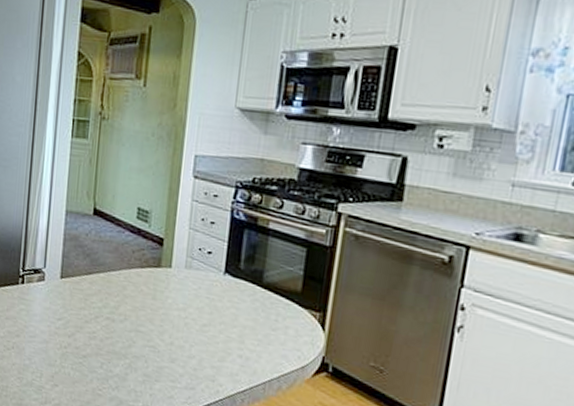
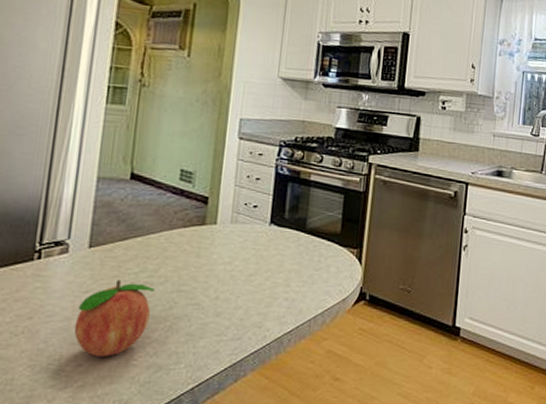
fruit: none [50,312,115,383] -> present [73,280,154,357]

